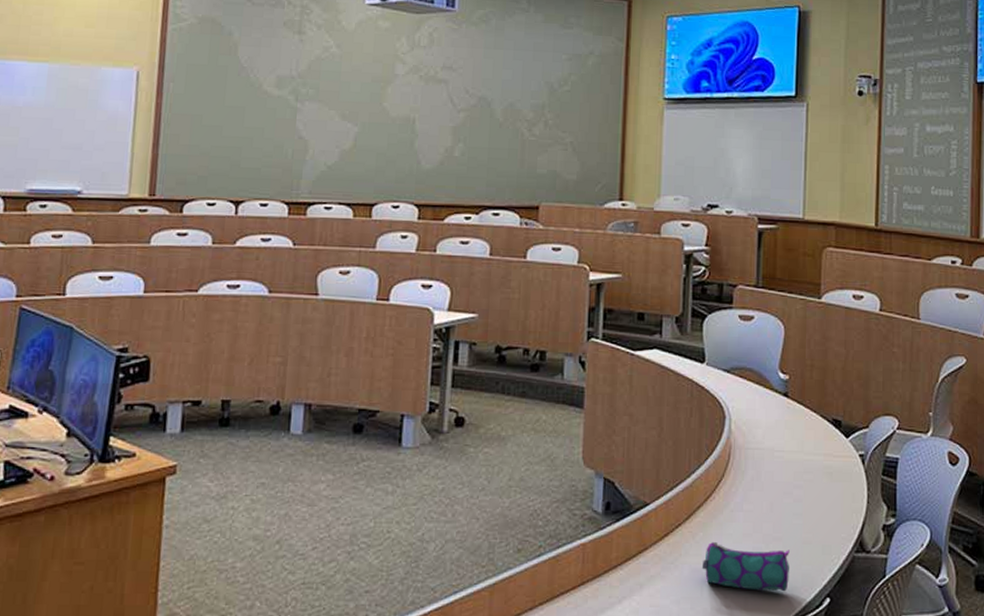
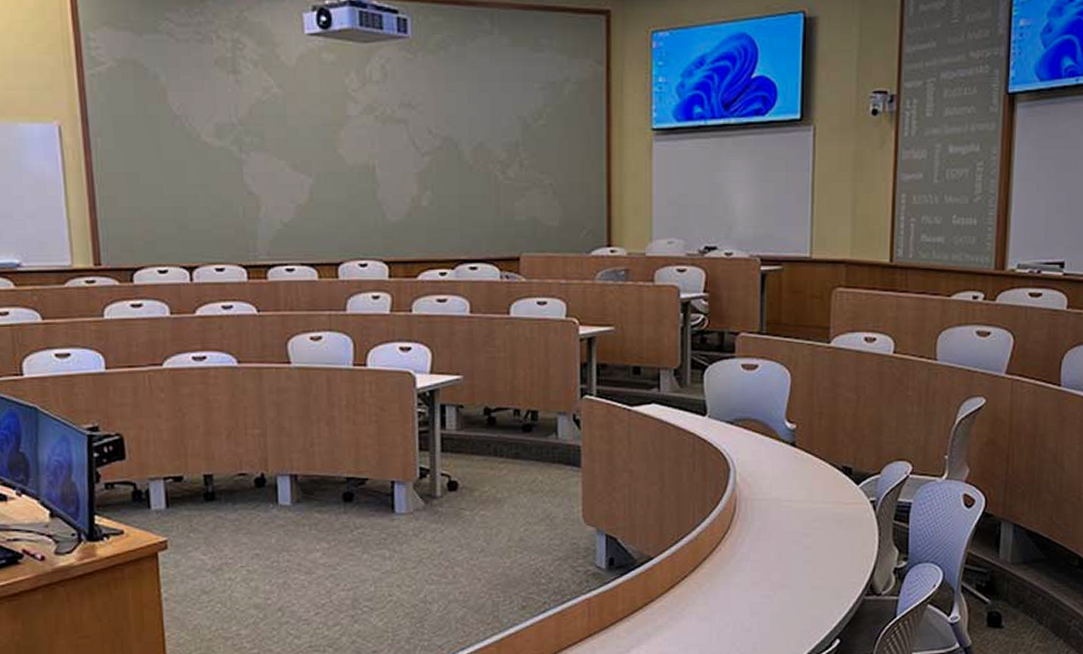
pencil case: present [701,542,790,592] -> none [709,592,798,636]

